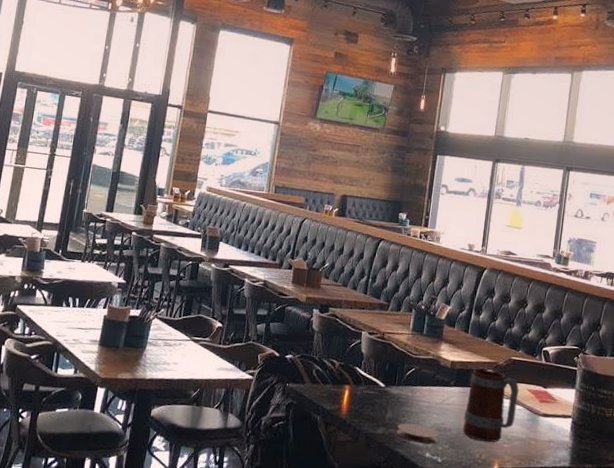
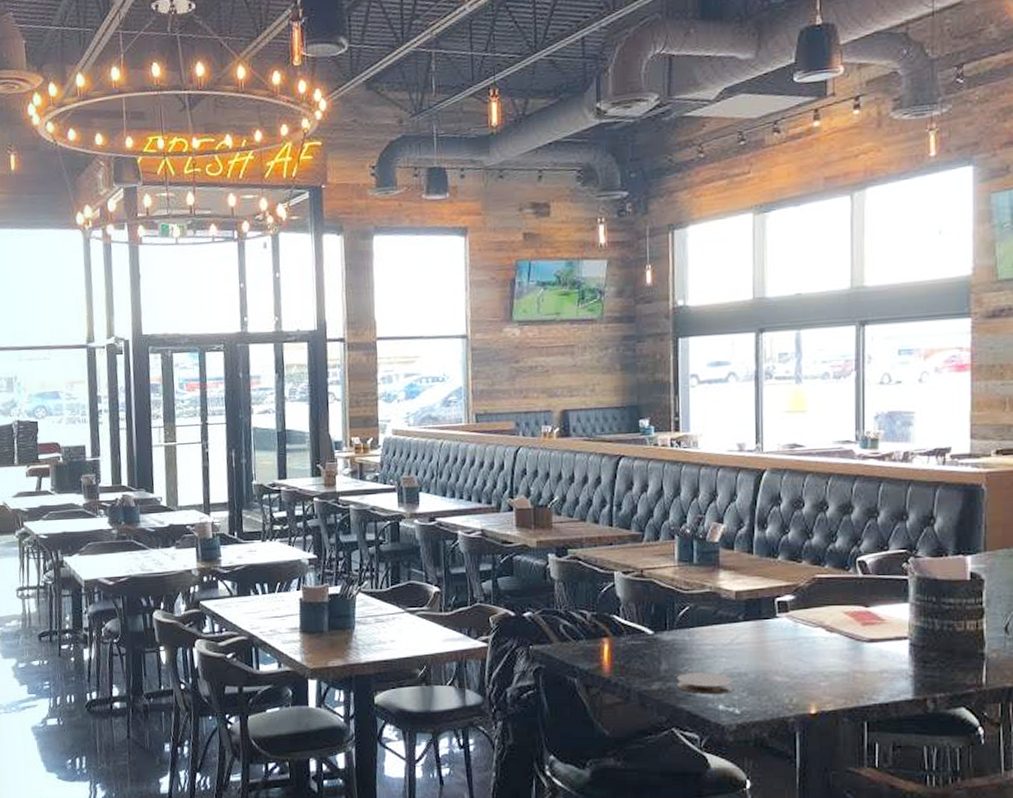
beer mug: present [463,368,519,442] -> none [761,594,831,683]

